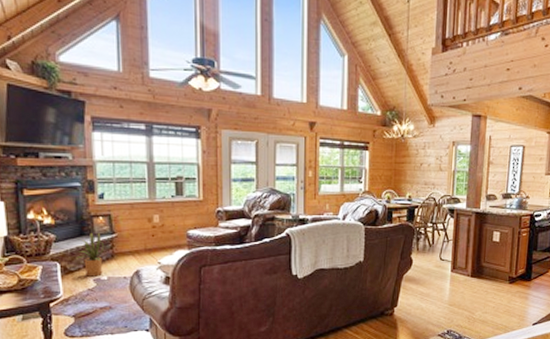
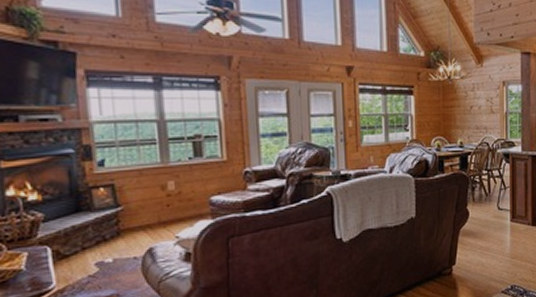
house plant: present [76,233,105,277] -> none [71,207,108,261]

